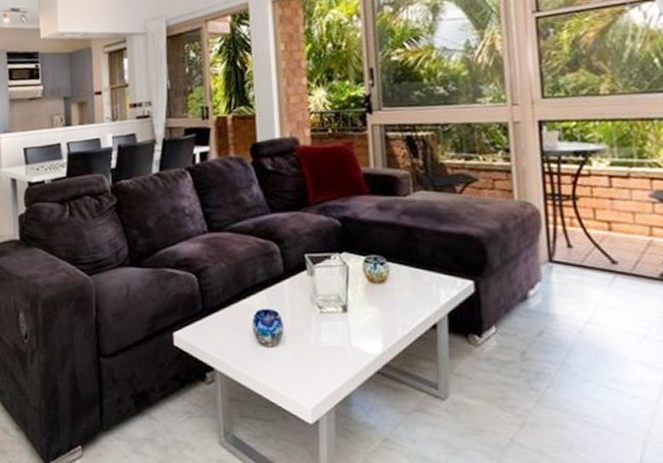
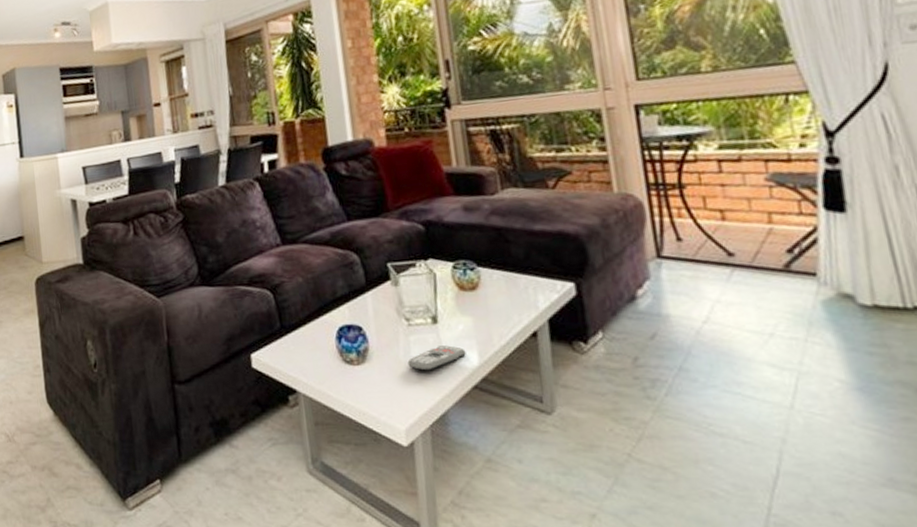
remote control: none [317,333,371,355] -> present [407,345,466,371]

